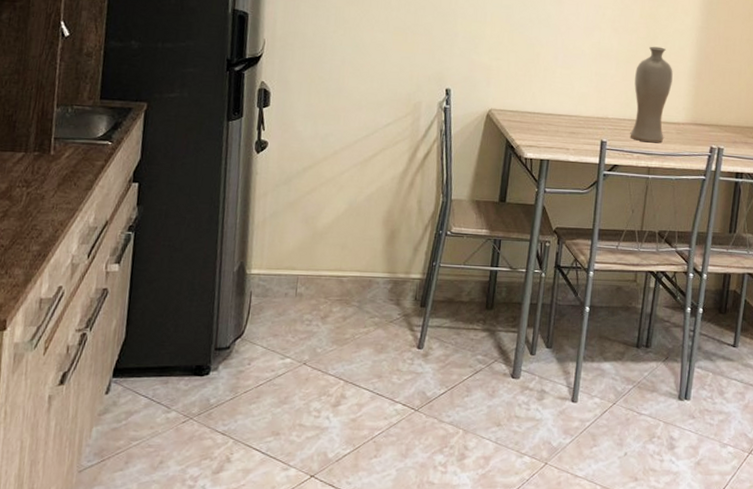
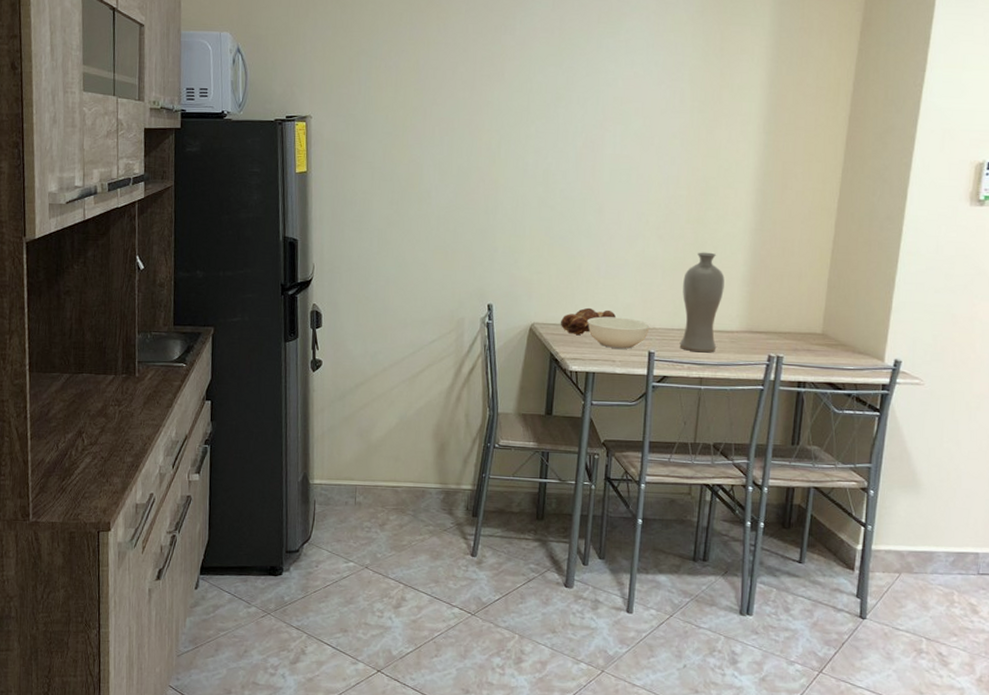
bread loaf: none [517,95,572,123] -> present [560,307,617,336]
bowl: none [543,104,603,138] -> present [587,316,650,349]

